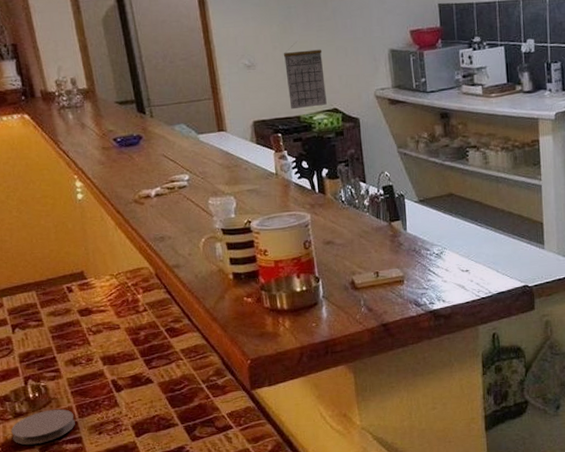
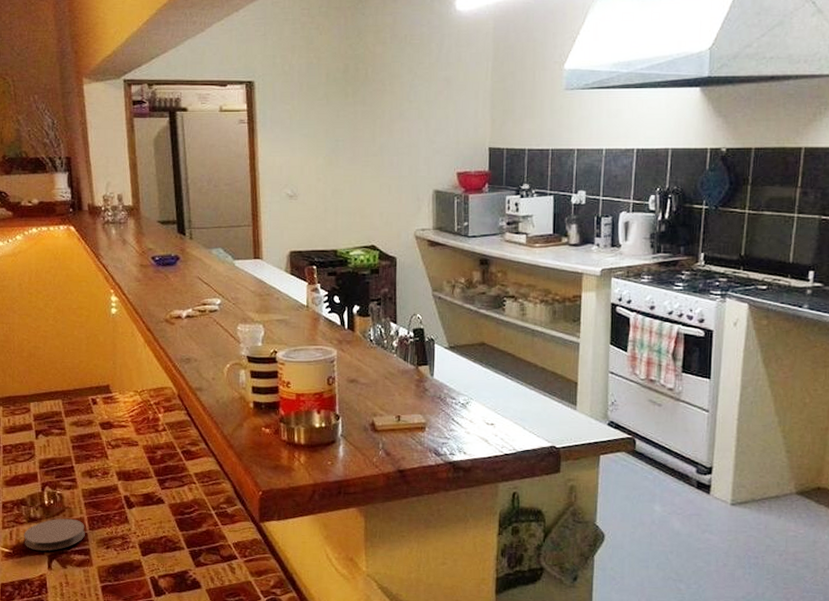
calendar: present [283,42,327,110] -> none [326,175,366,243]

